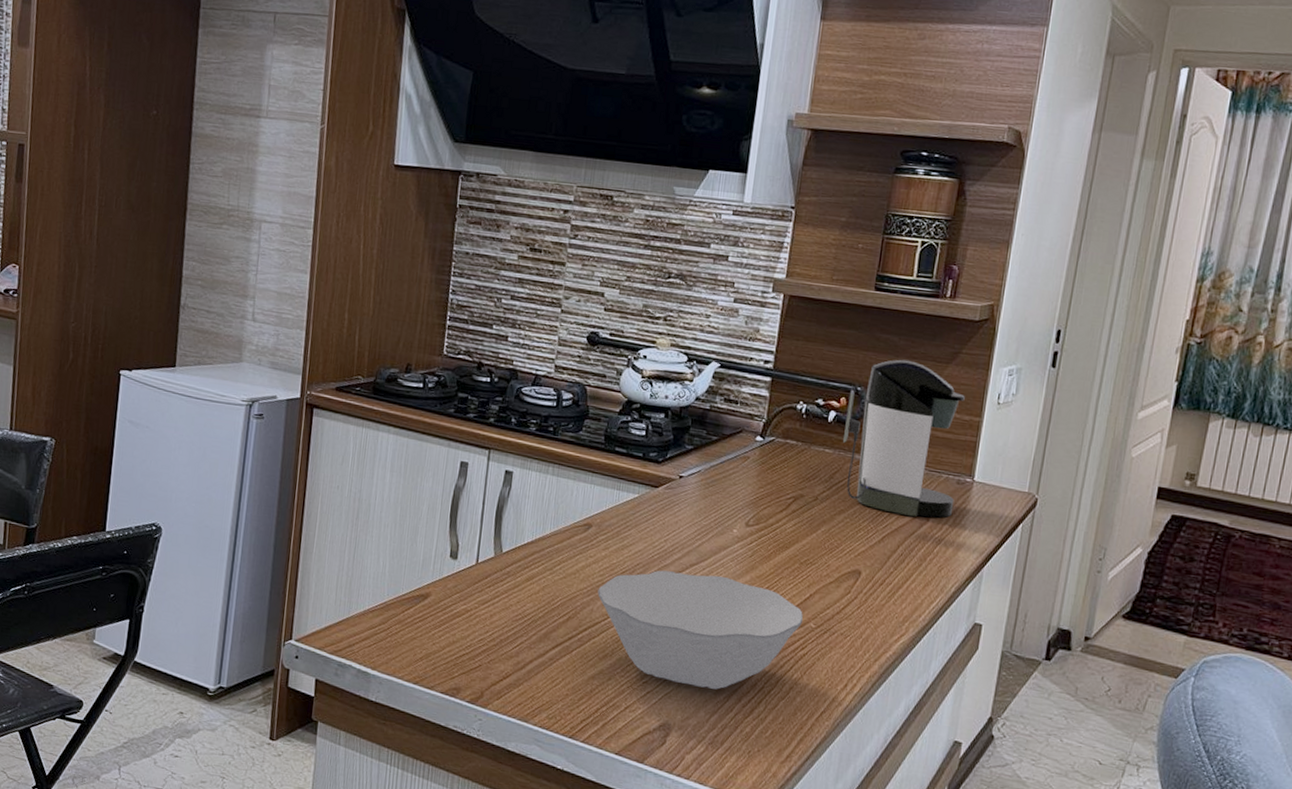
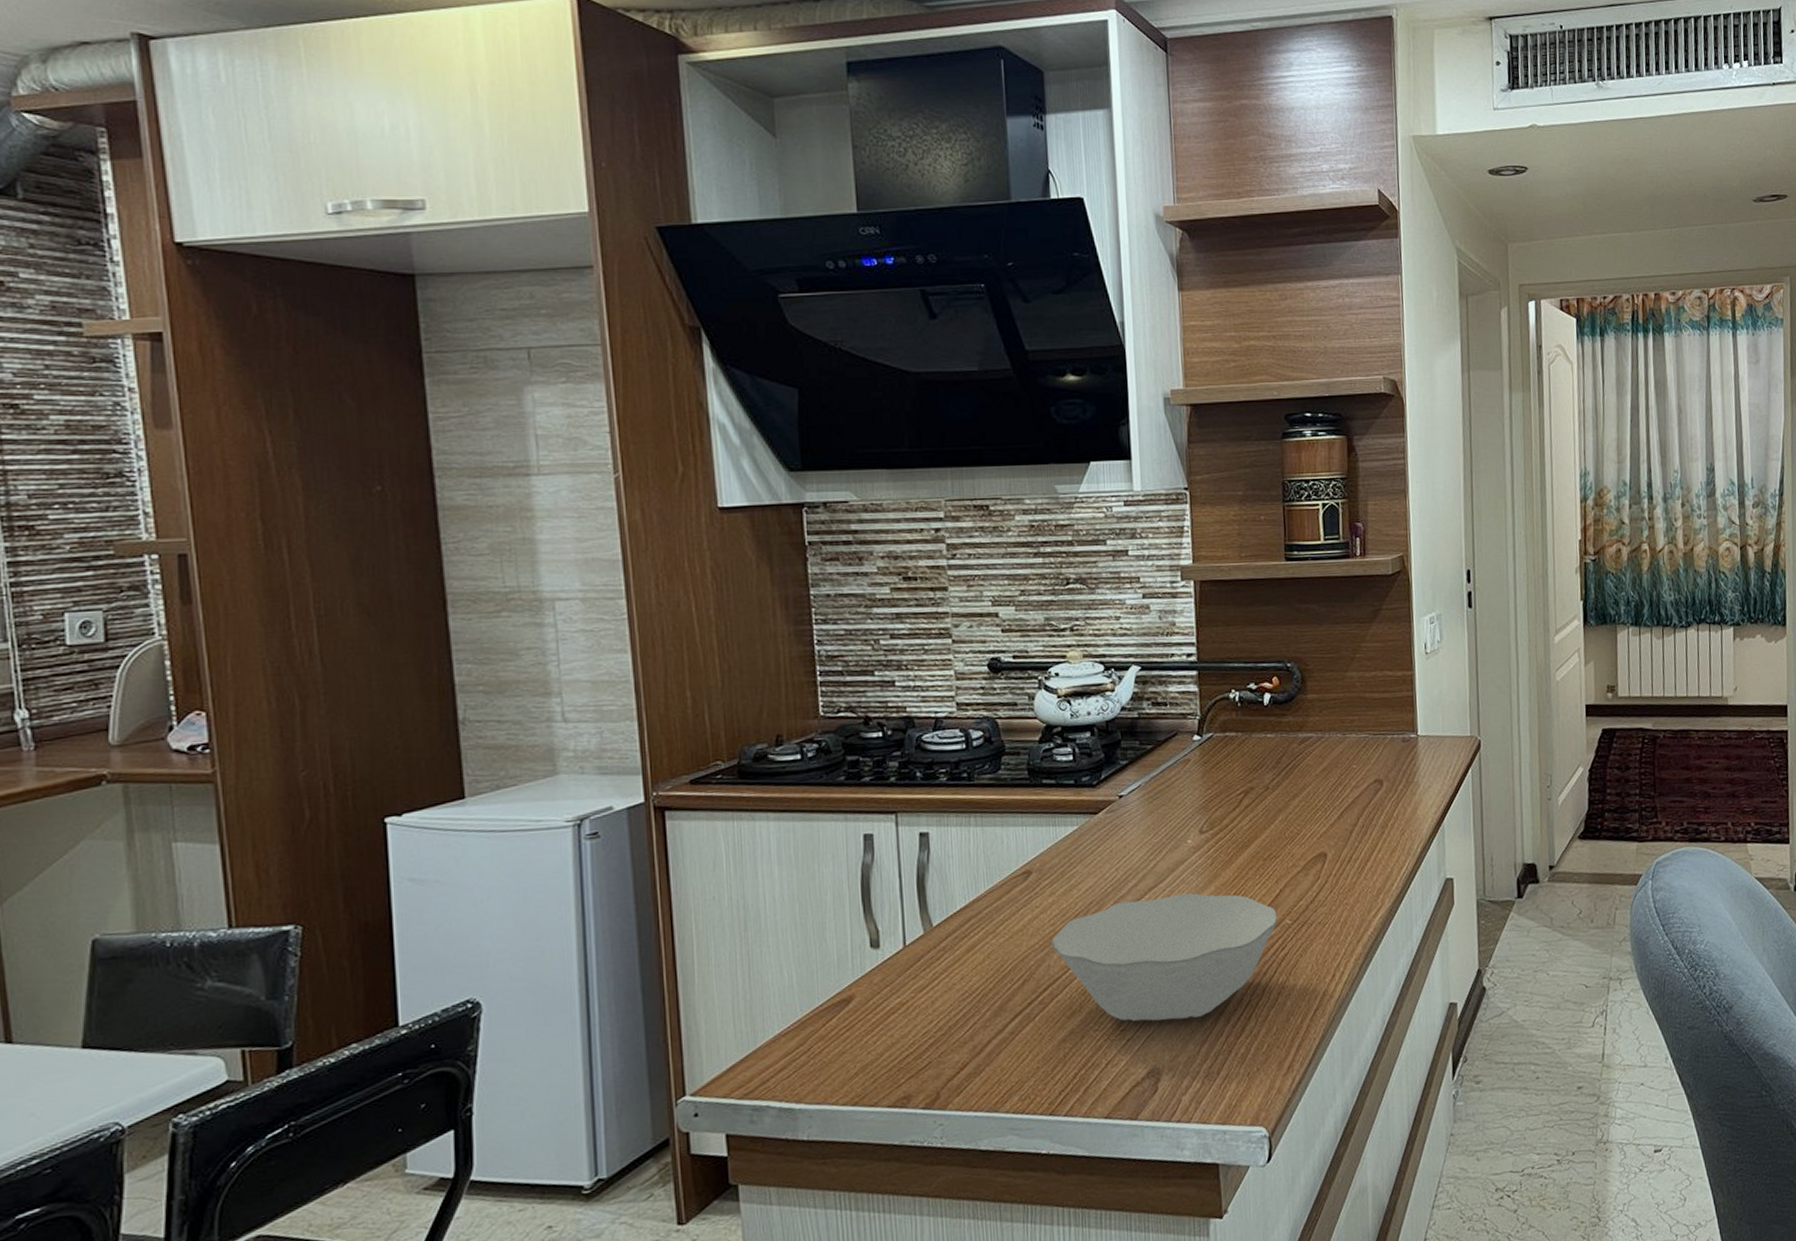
coffee maker: present [843,359,965,518] -> none [1280,626,1404,786]

